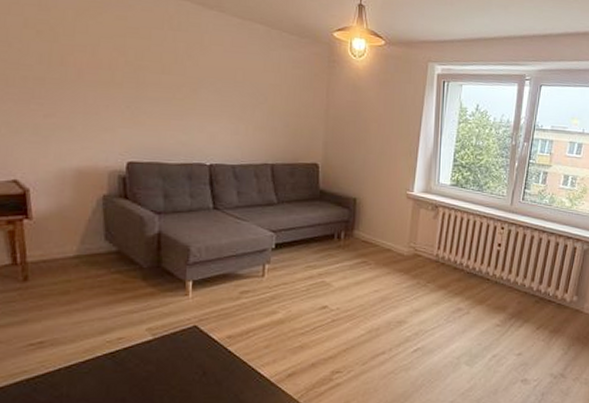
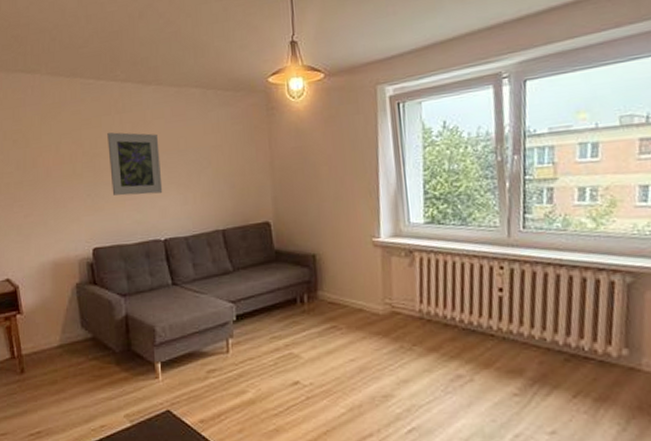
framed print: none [156,46,215,119] -> present [107,132,163,196]

